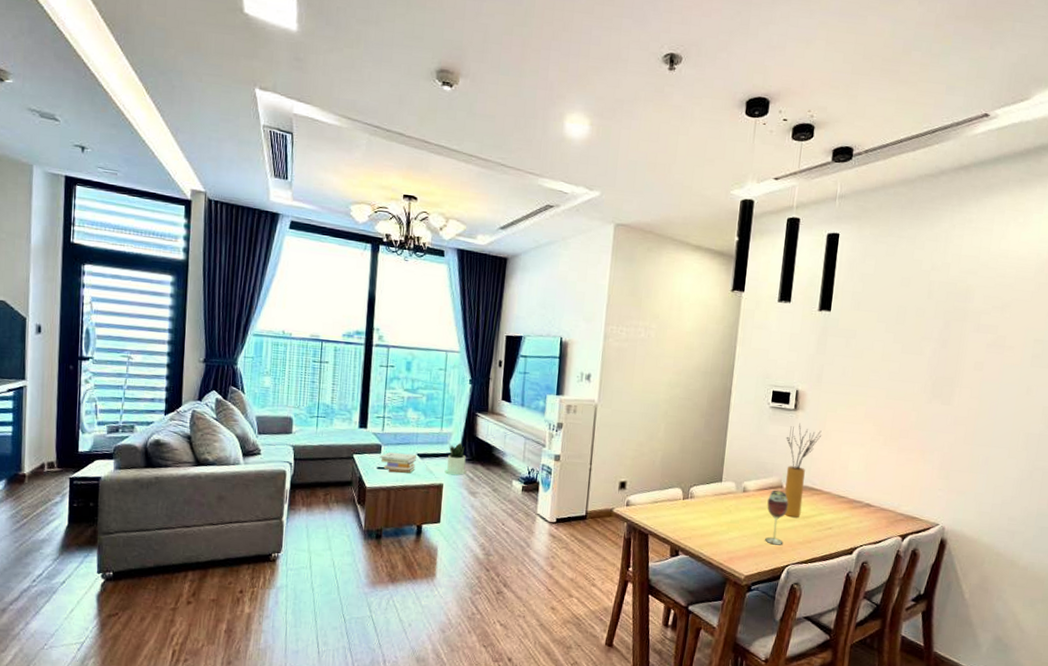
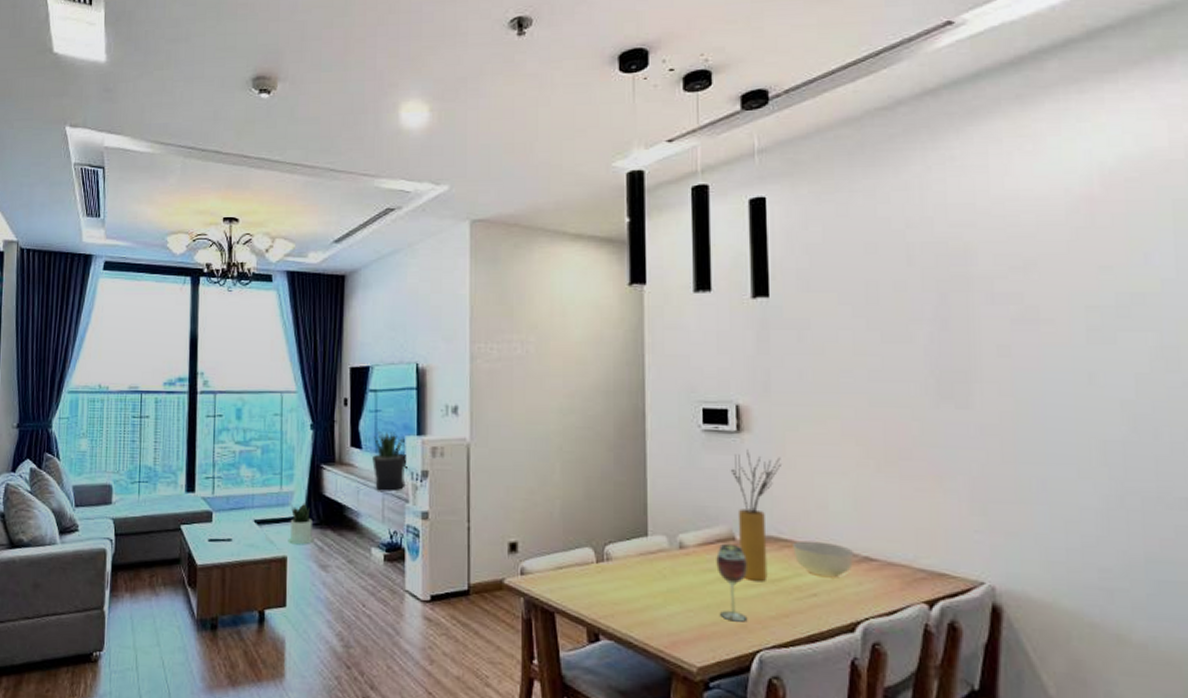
books: present [379,452,416,474] -> none [210,519,253,546]
planter: none [518,387,545,438] -> present [372,429,405,491]
bowl: none [820,490,861,517] -> present [793,540,855,578]

